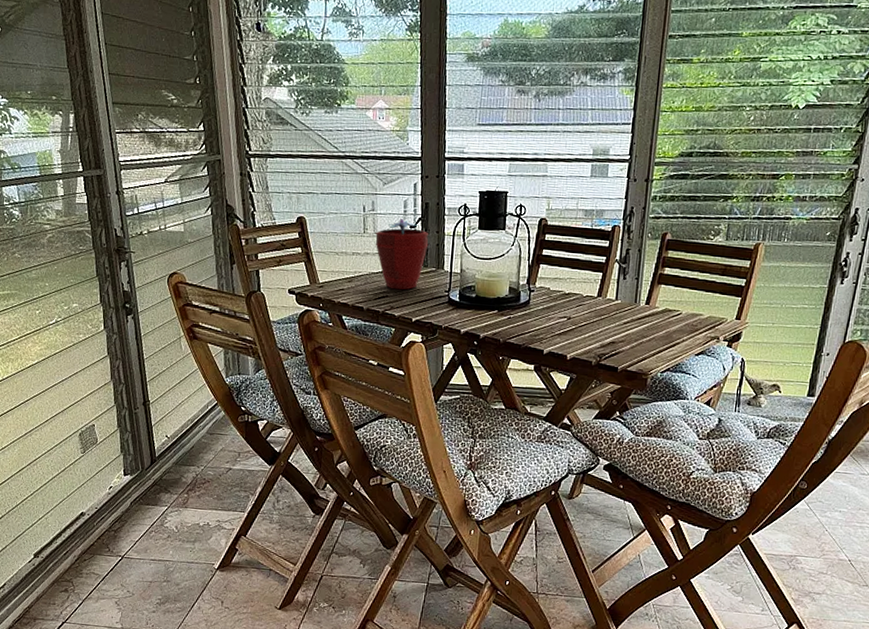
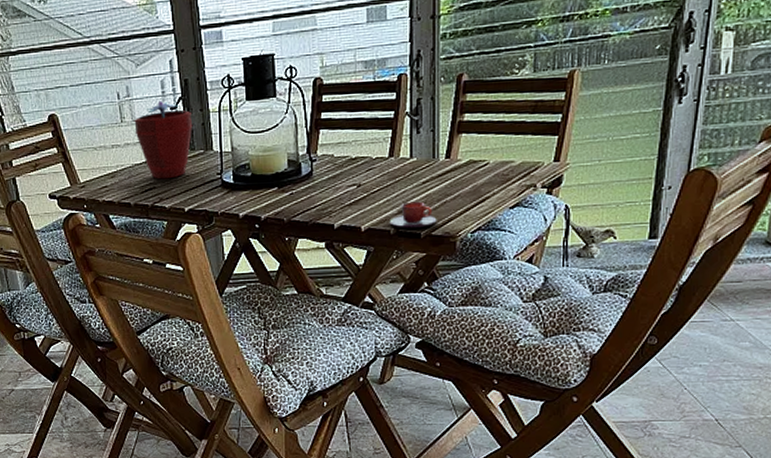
teacup: none [592,338,633,363] -> present [389,201,437,228]

